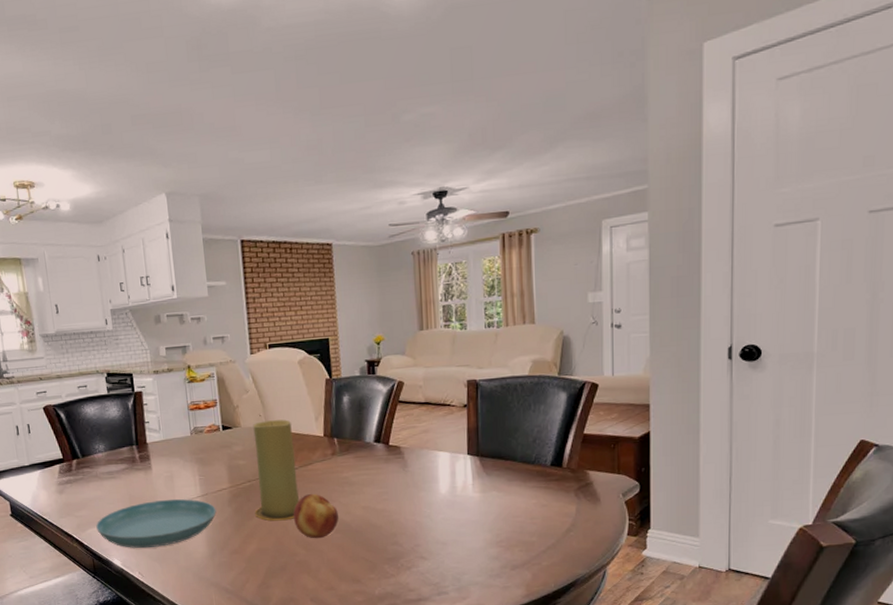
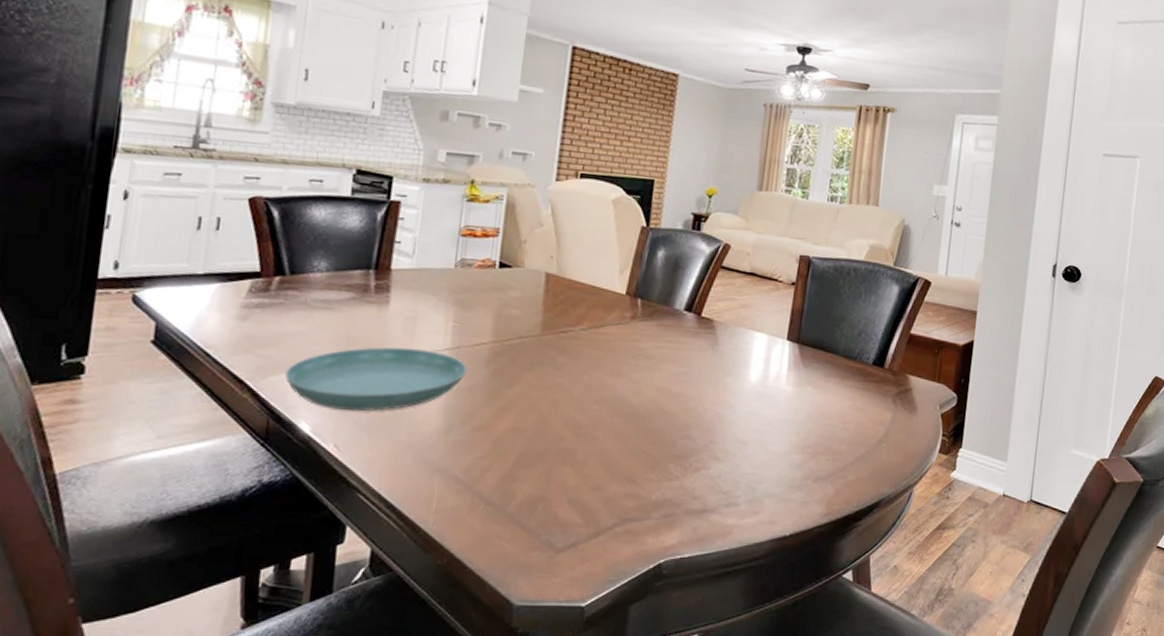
candle: present [253,419,299,521] -> none [518,264,589,394]
fruit: present [293,493,339,539] -> none [567,363,625,422]

